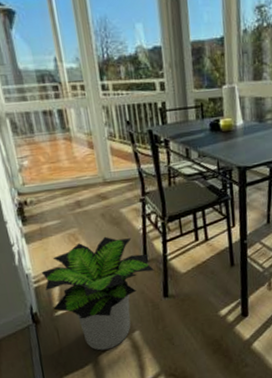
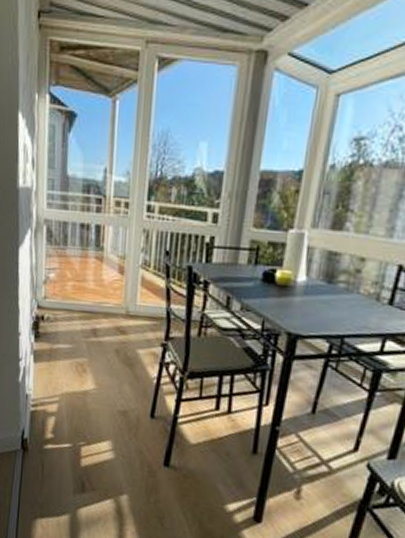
potted plant: present [41,236,154,351] -> none [41,375,160,506]

